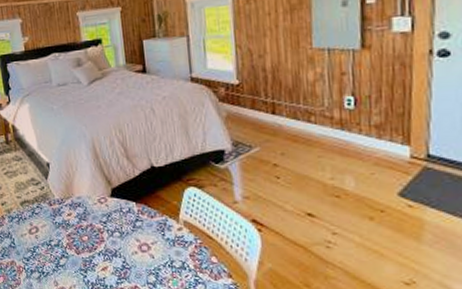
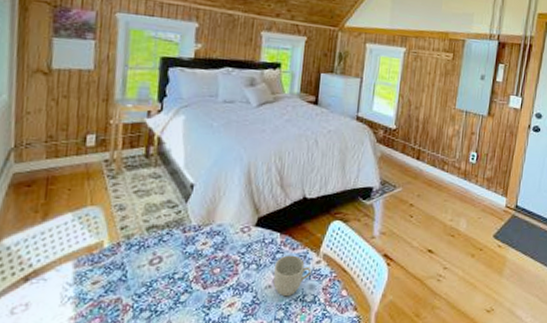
mug: none [137,223,175,261] -> present [273,255,312,296]

